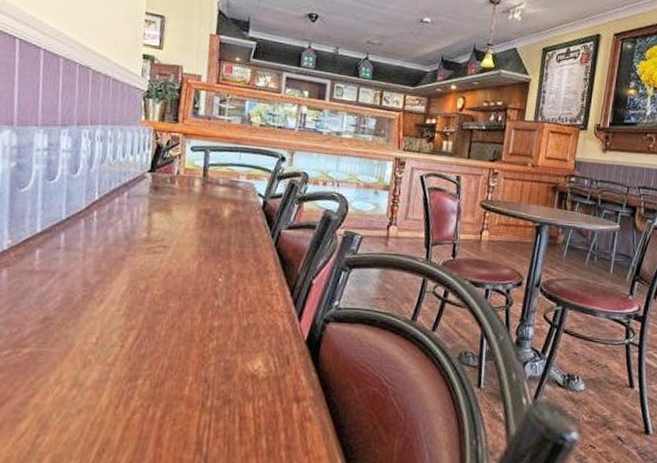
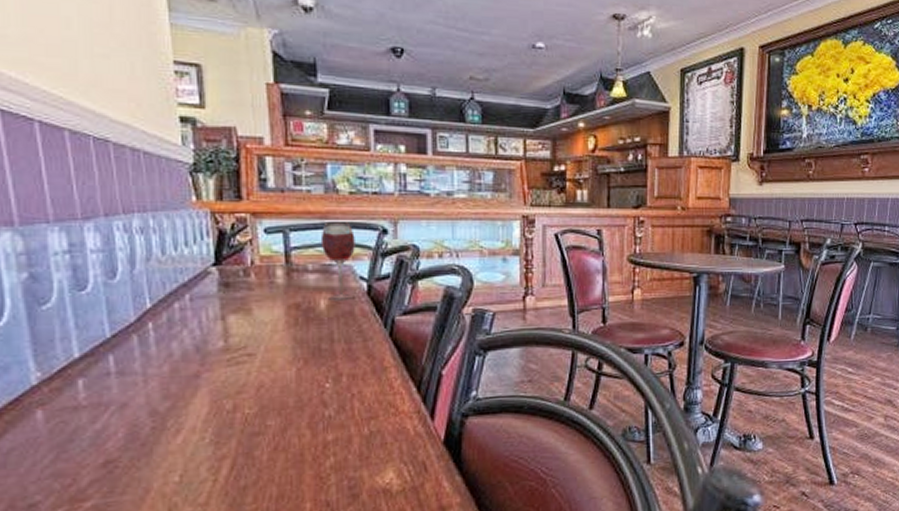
wineglass: none [230,146,260,212] -> present [320,222,356,301]

